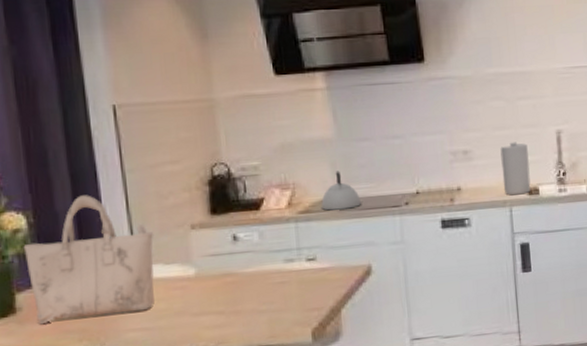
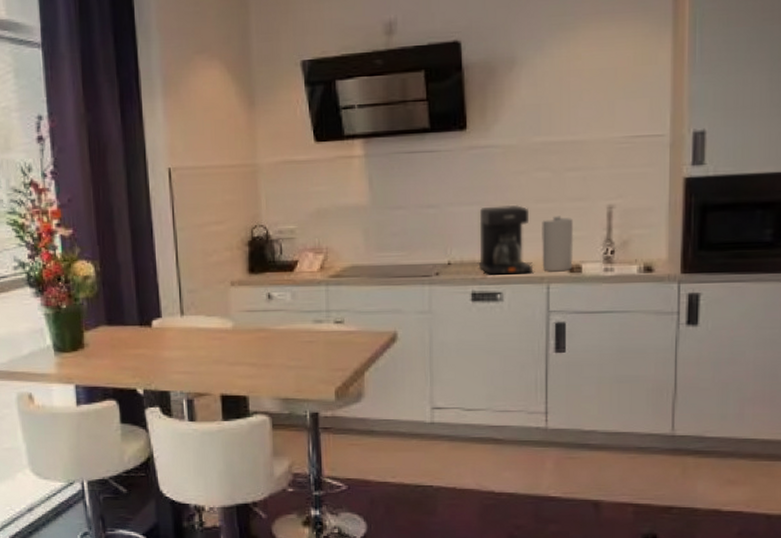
handbag: present [23,195,155,325] -> none [91,249,199,360]
kettle: present [321,170,361,211] -> none [352,238,391,276]
coffee maker: none [442,133,497,203] -> present [478,205,534,276]

